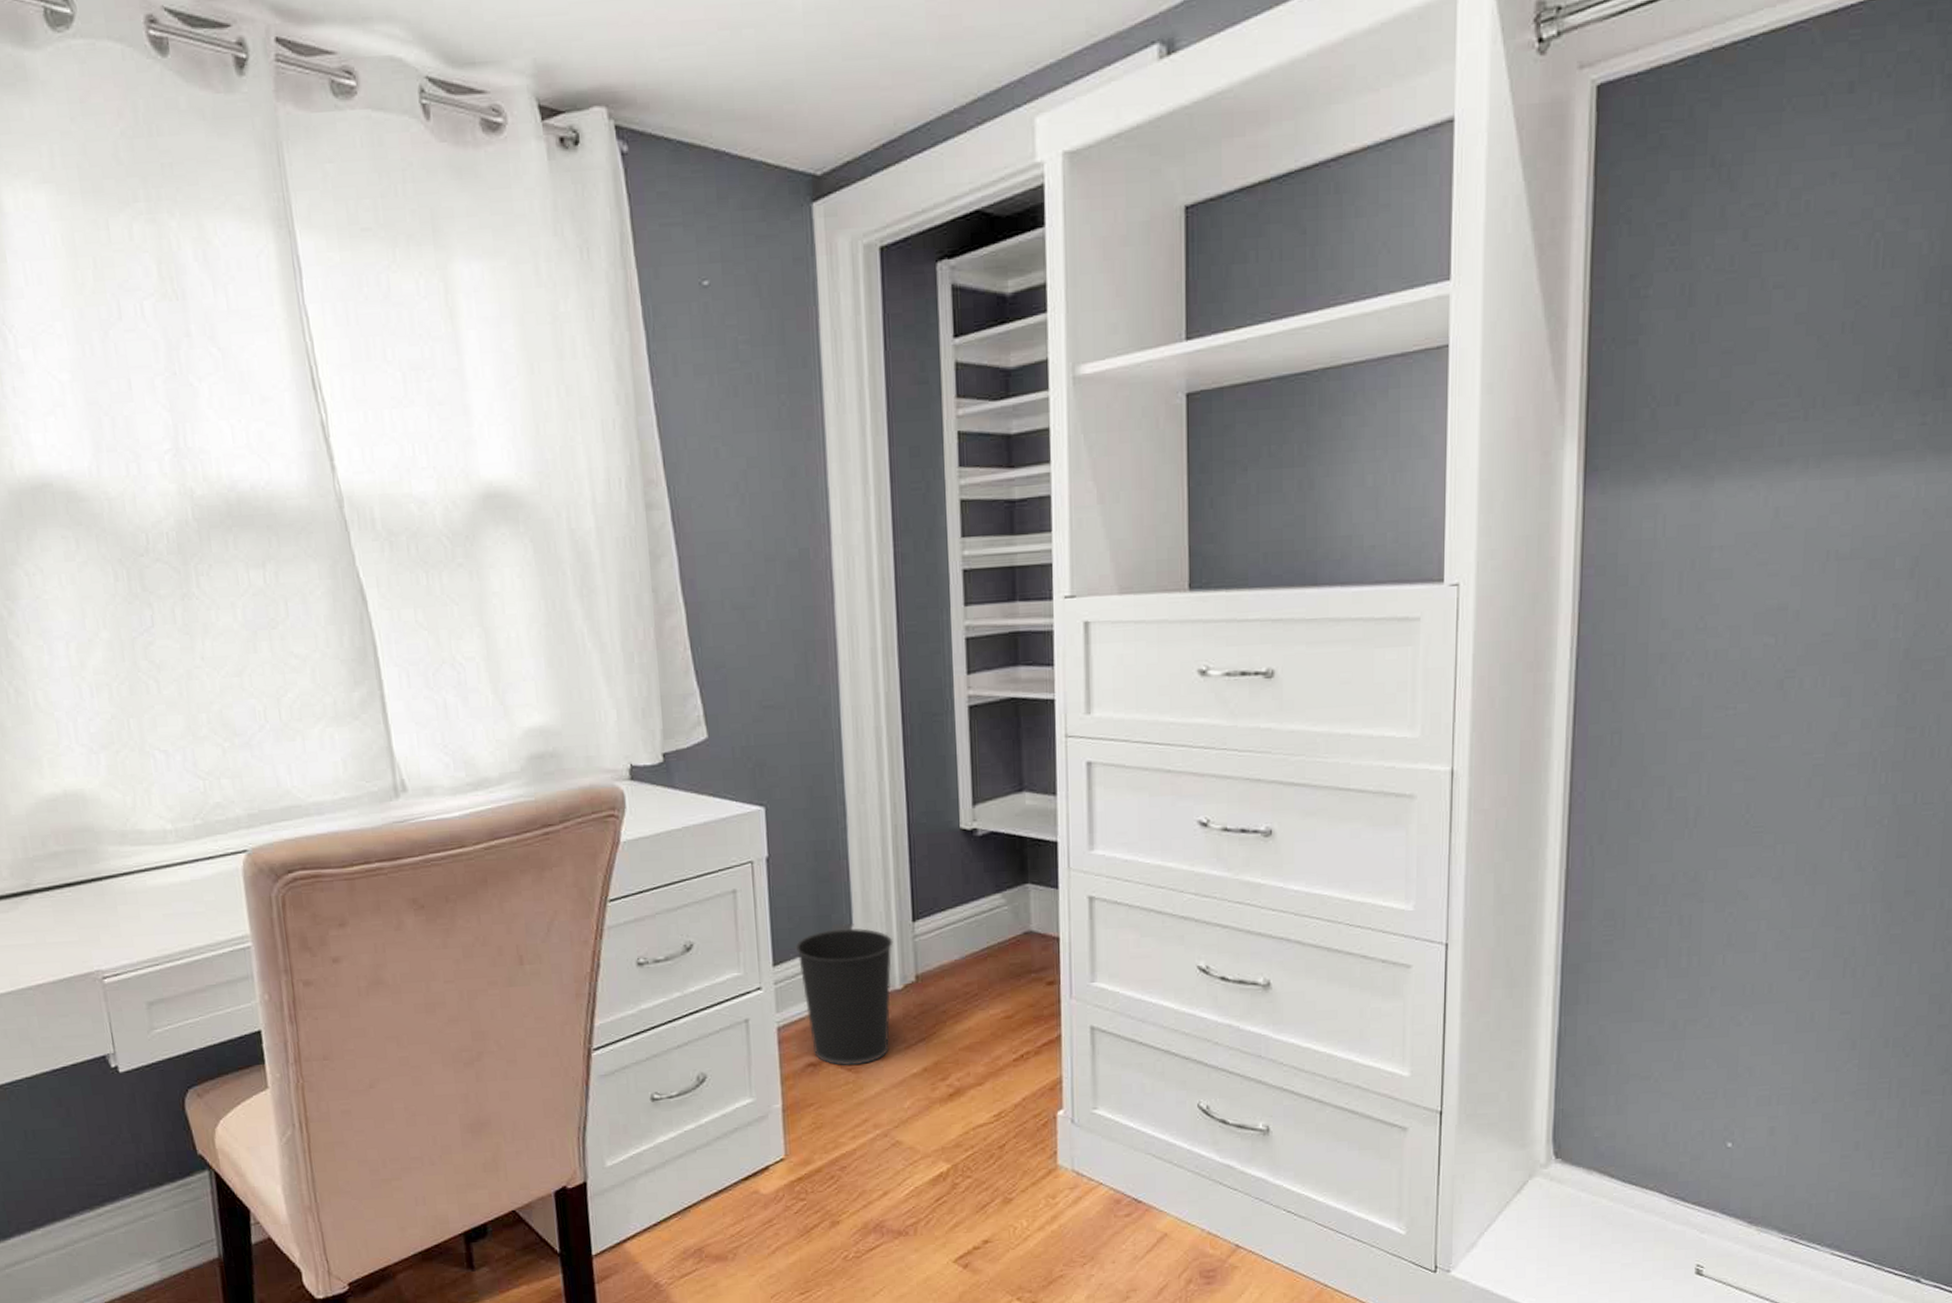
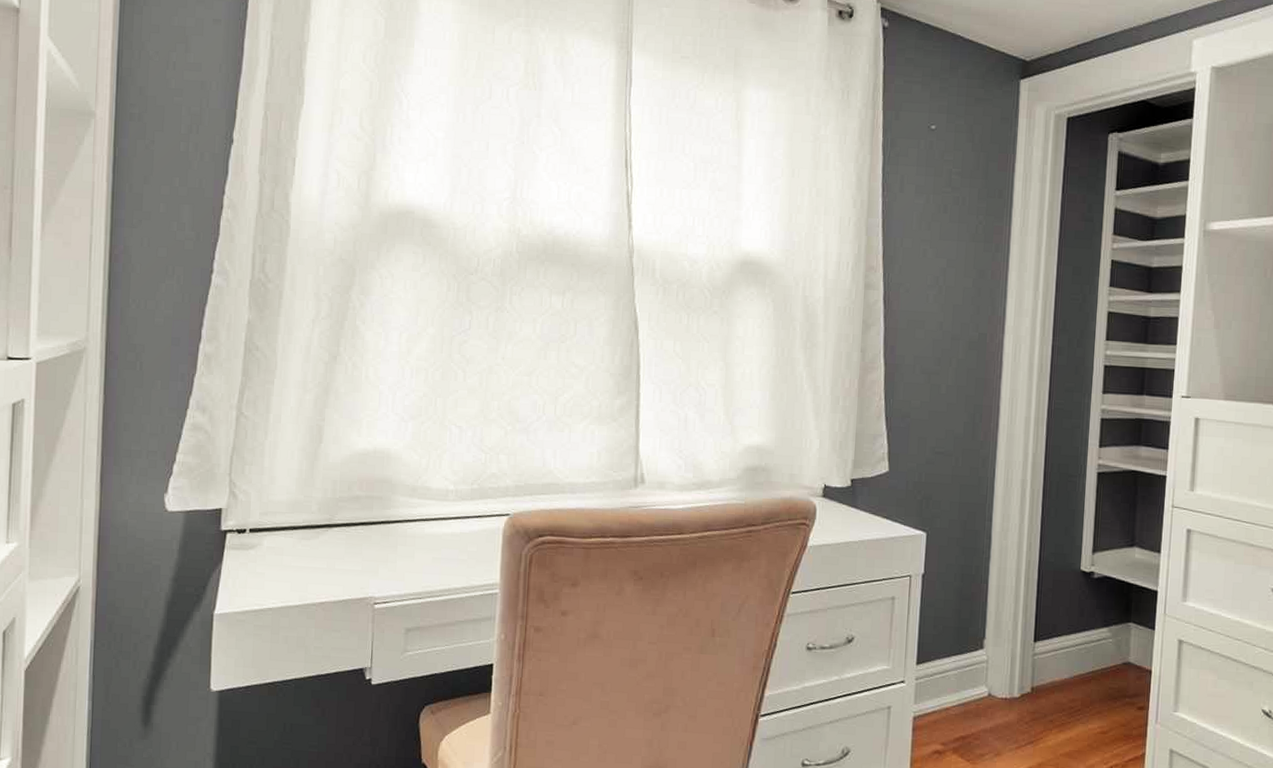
wastebasket: present [795,928,893,1066] -> none [936,639,1017,757]

